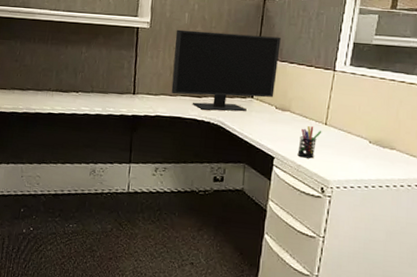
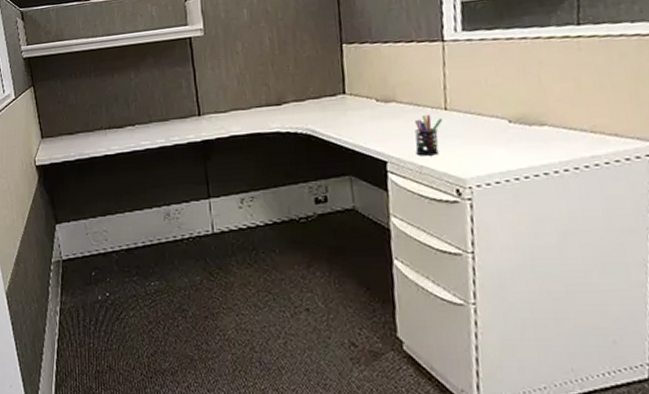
monitor: present [171,29,281,111] -> none [236,14,371,119]

